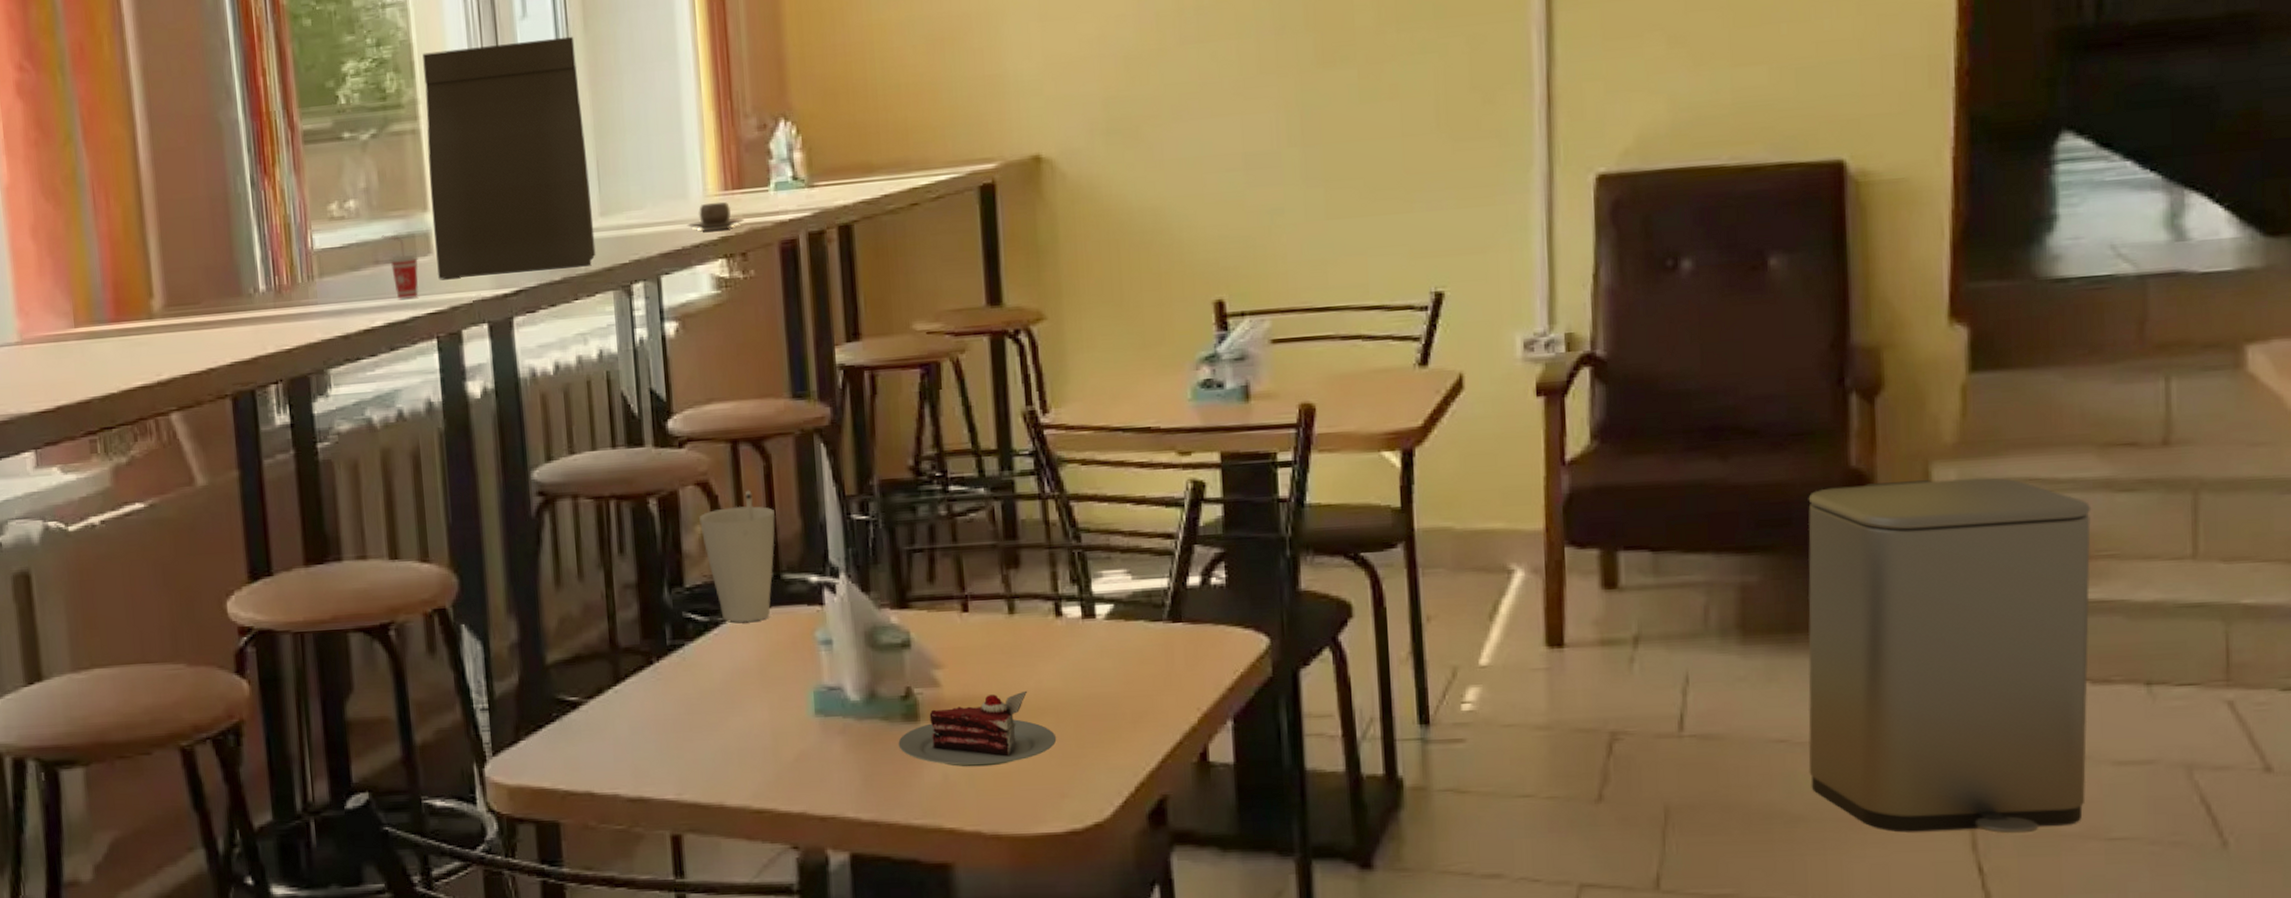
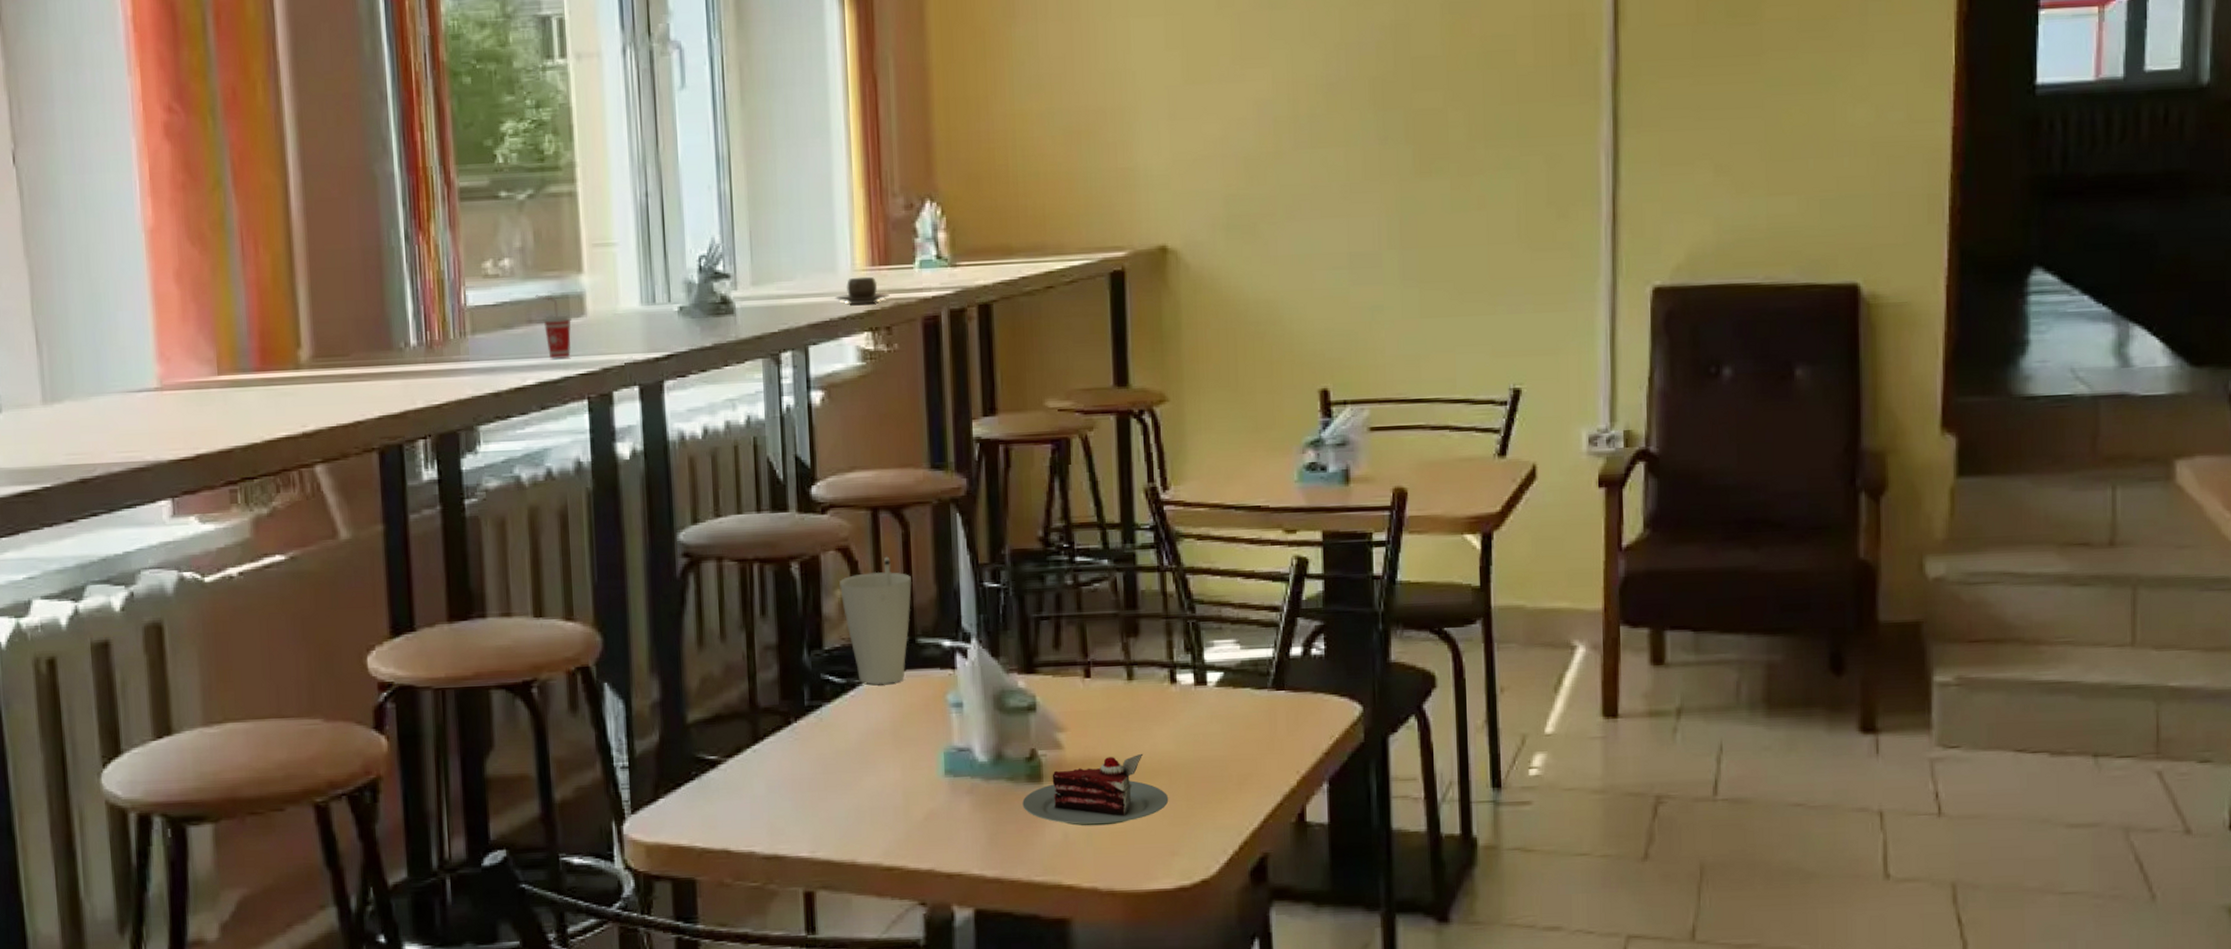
paper bag: present [422,36,596,279] -> none [582,109,746,341]
pedal bin: present [1808,477,2092,834] -> none [1821,571,2053,889]

